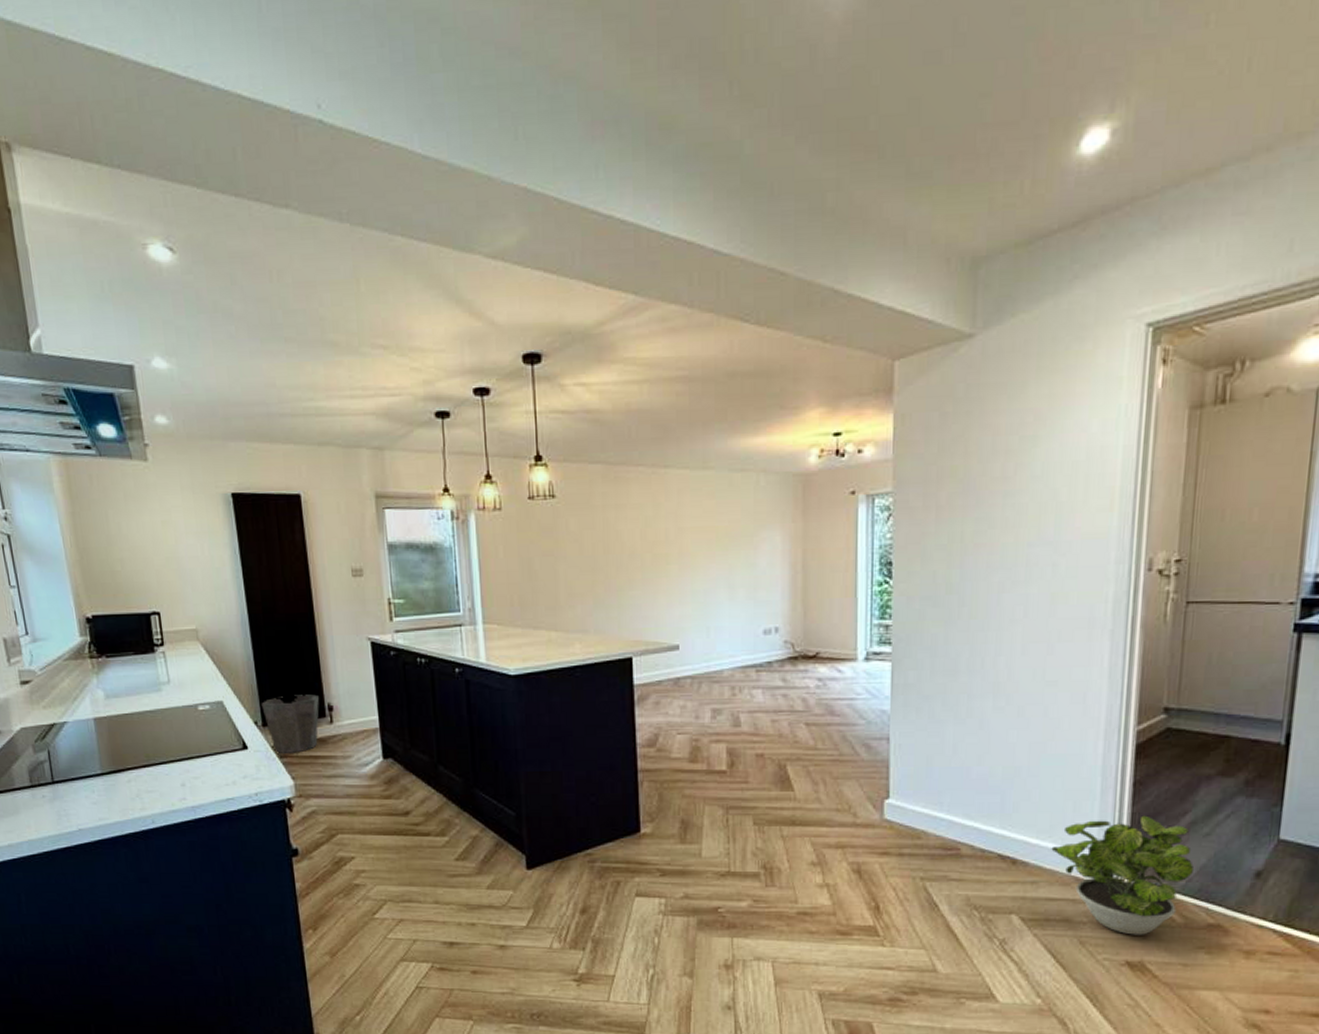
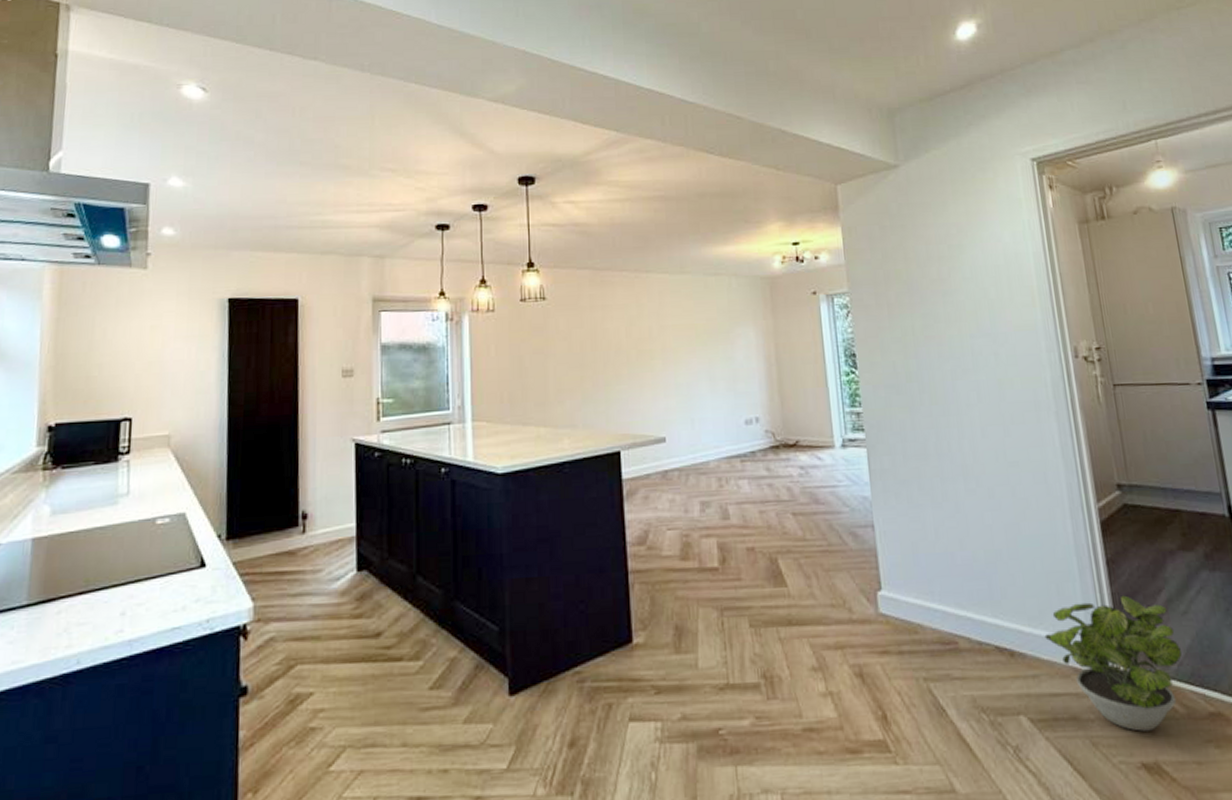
waste bin: present [261,694,320,753] -> none [228,502,294,570]

